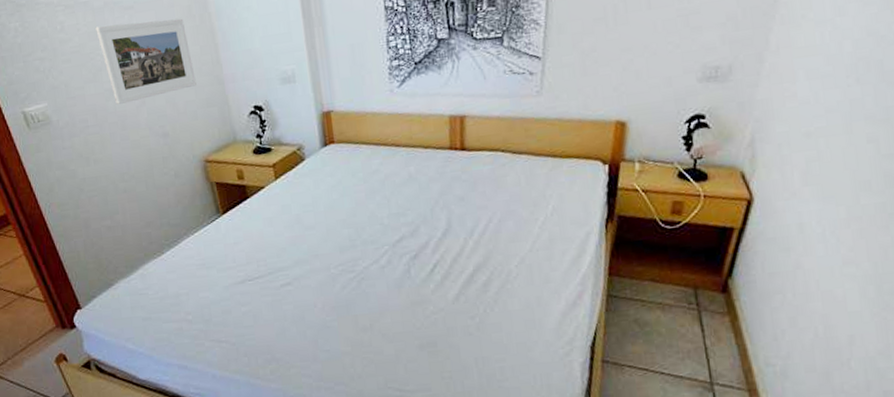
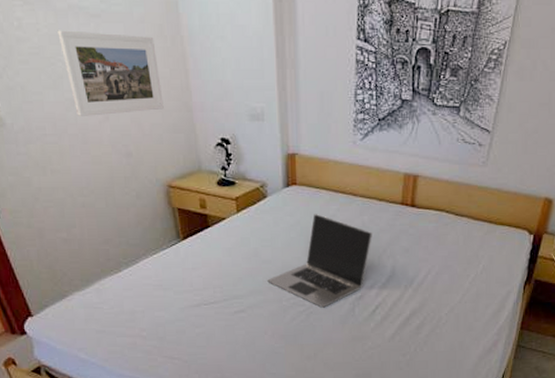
laptop: none [312,171,422,272] -> present [267,214,372,308]

